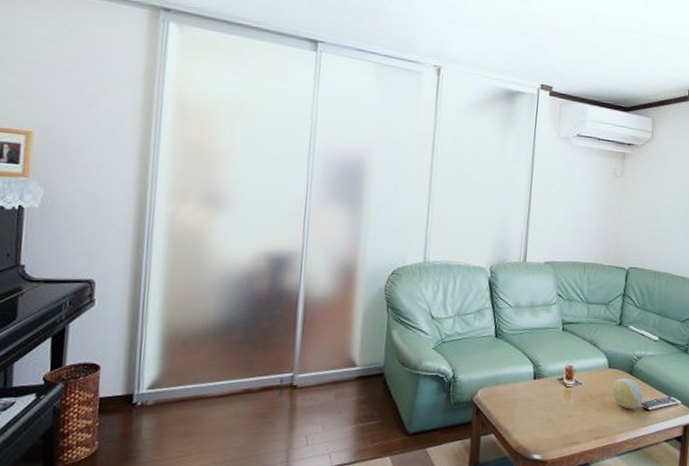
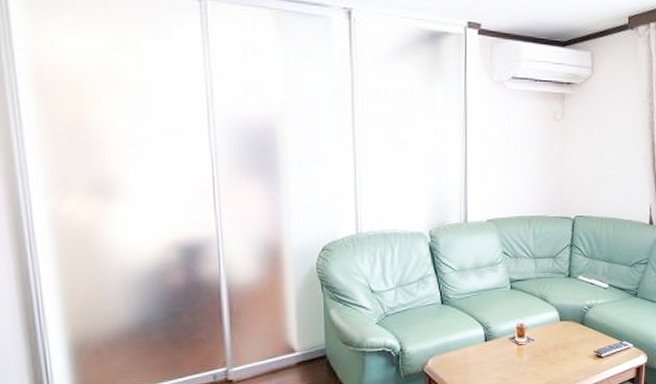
decorative ball: present [612,377,644,410] -> none [565,328,596,359]

